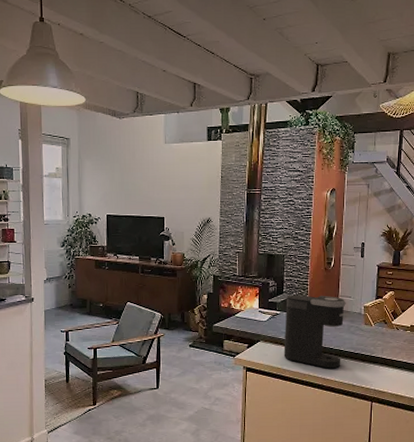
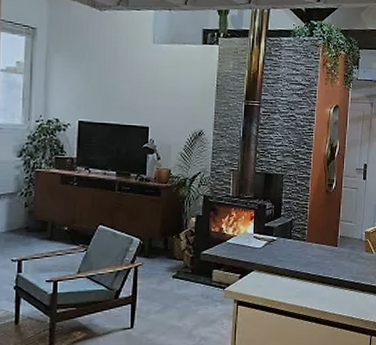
coffee maker: present [284,294,346,369] -> none [279,218,347,300]

